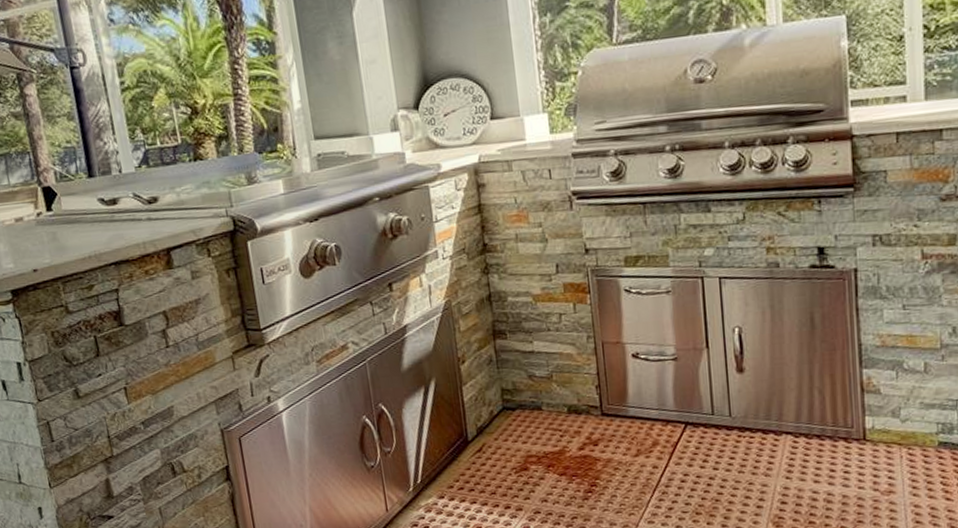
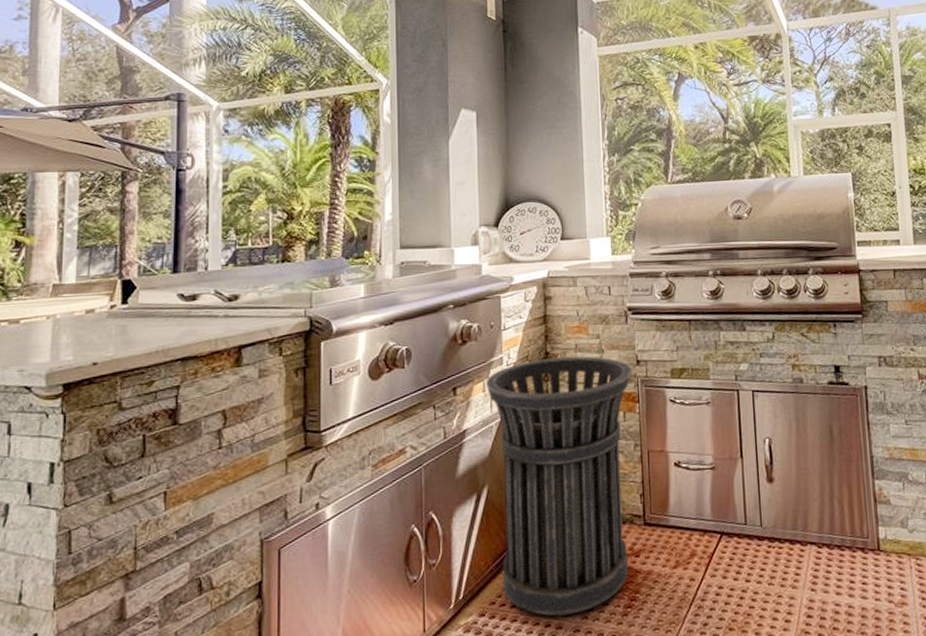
trash can: none [422,246,587,499] -> present [486,356,632,616]

